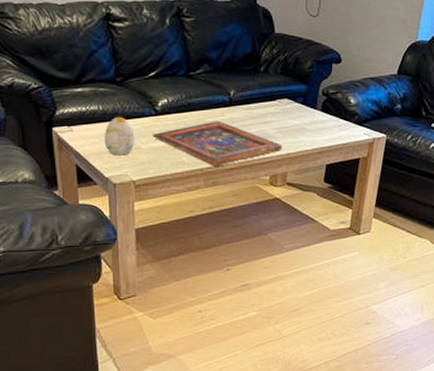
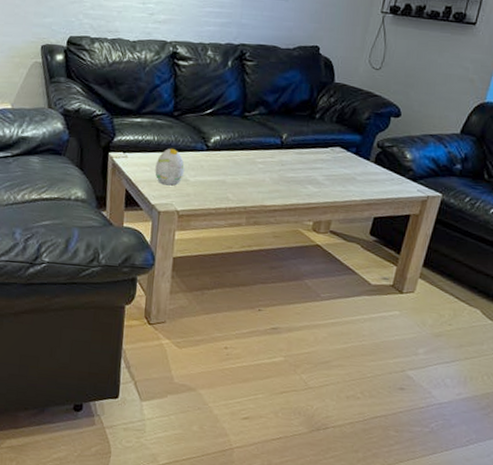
painted panel: present [152,120,283,166] -> none [201,161,330,206]

